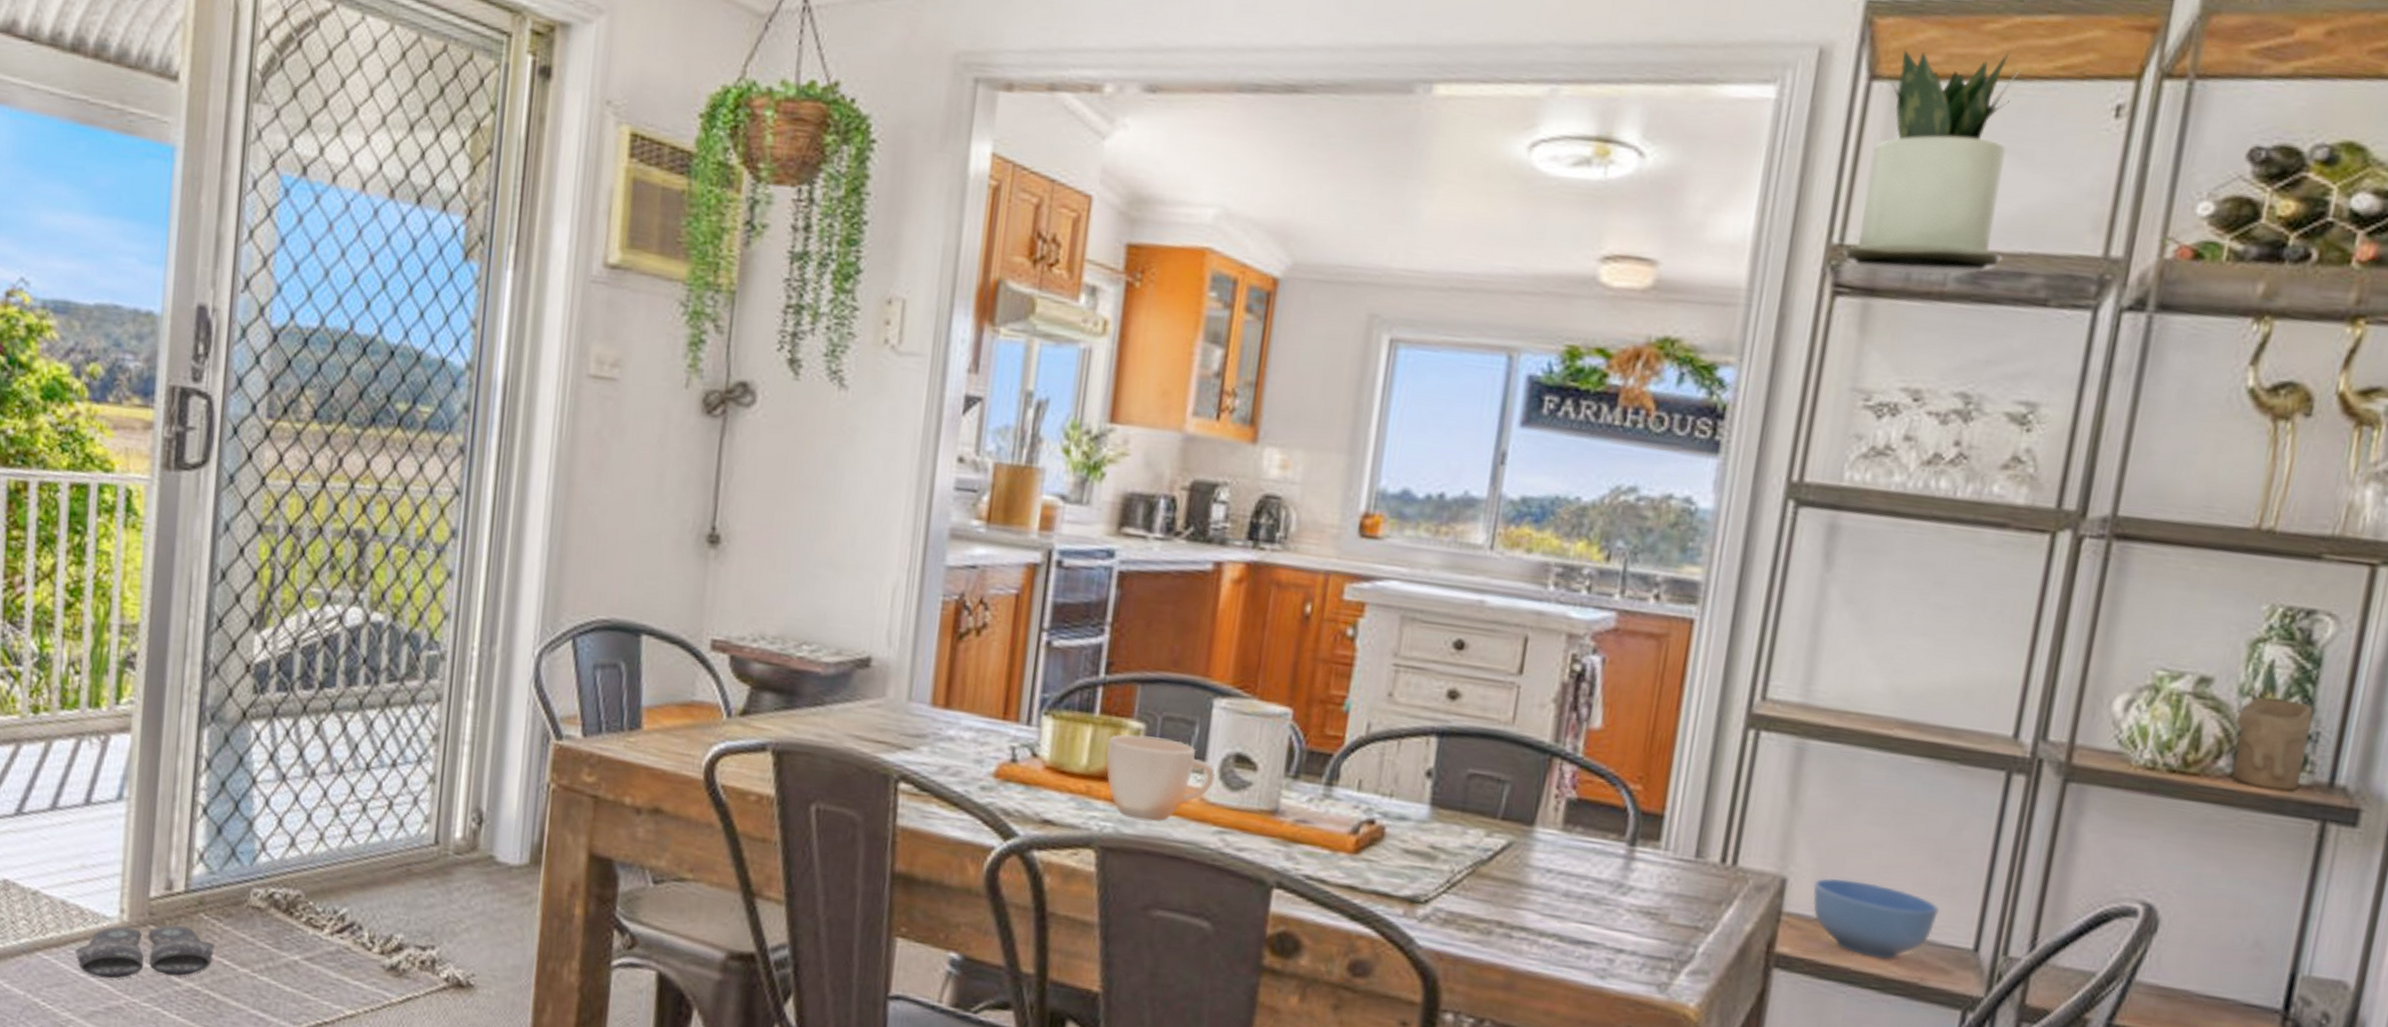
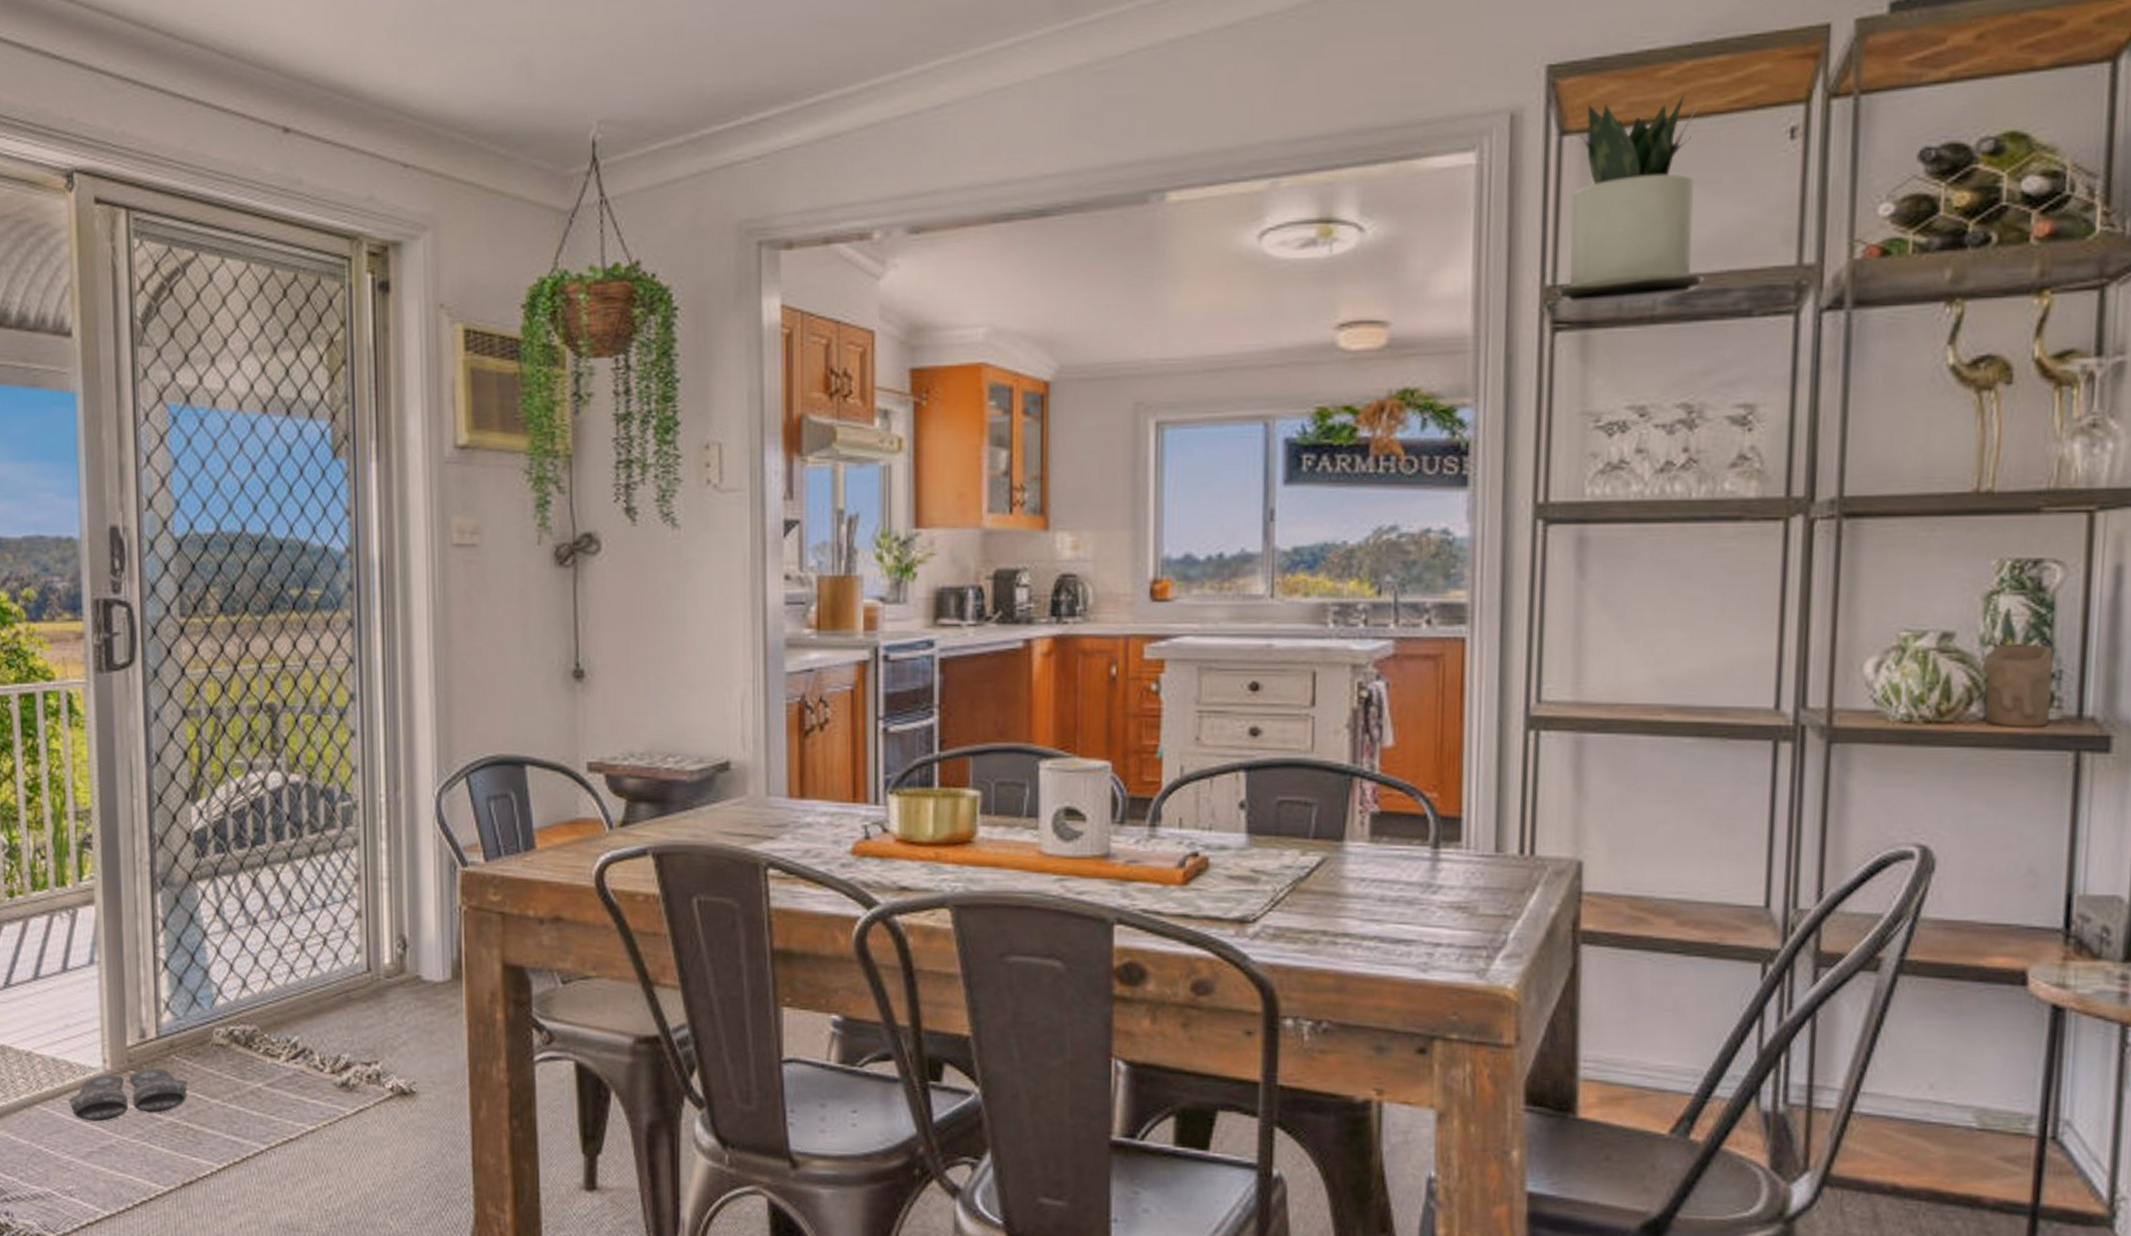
cup: present [1106,734,1216,823] -> none [949,802,1050,878]
bowl: present [1813,878,1940,959] -> none [1608,856,1729,924]

